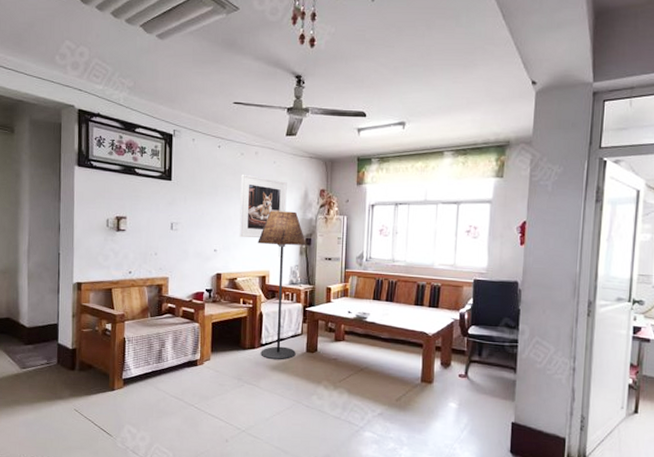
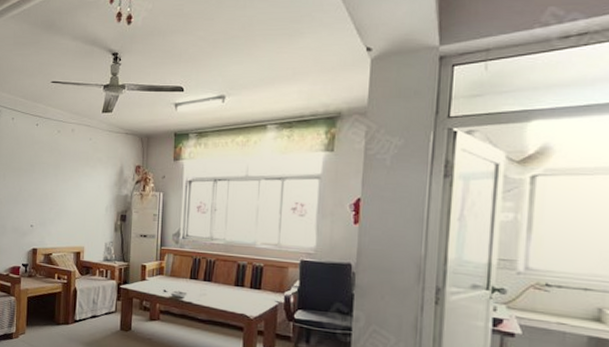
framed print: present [239,174,287,238] -> none [55,151,103,214]
floor lamp: present [258,211,306,360] -> none [73,187,121,337]

